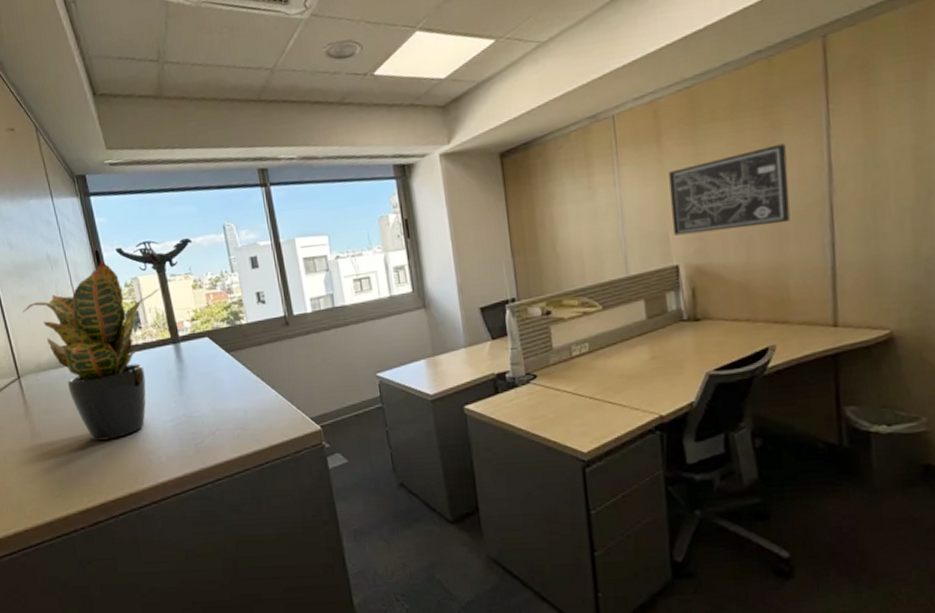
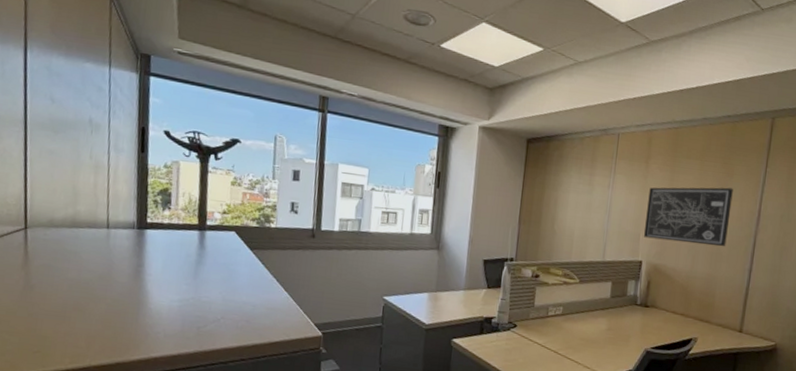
potted plant: present [22,260,160,441] -> none [47,137,199,308]

